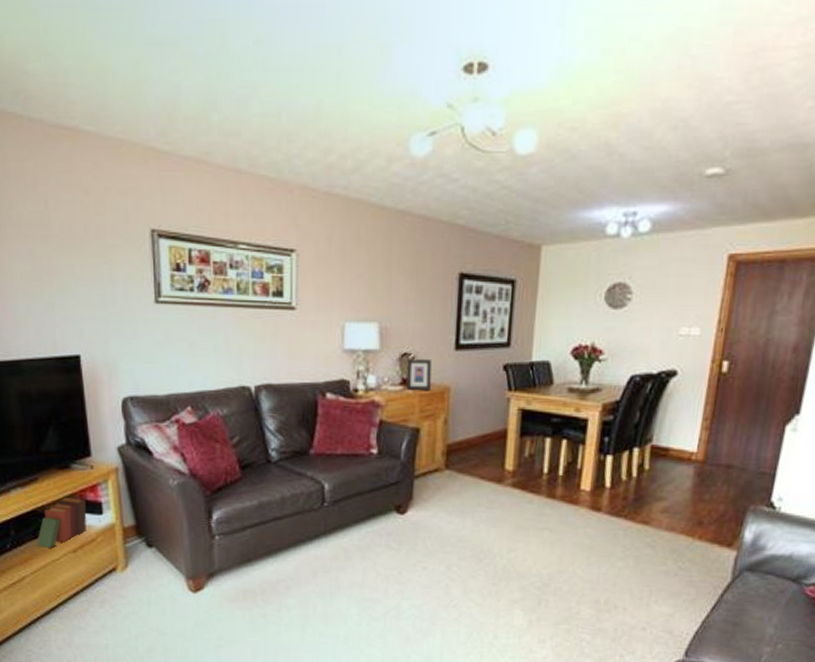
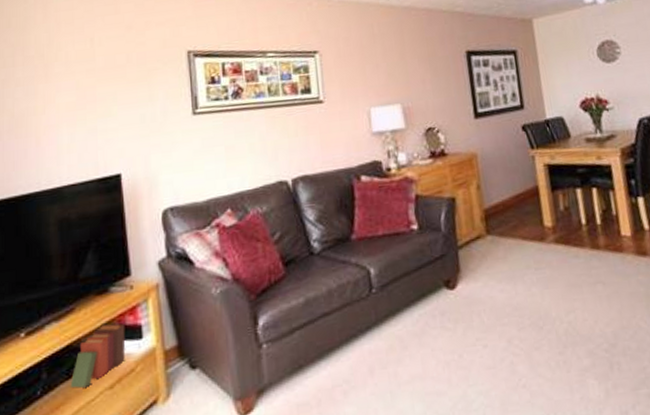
picture frame: present [406,359,432,391] -> none [432,130,459,163]

